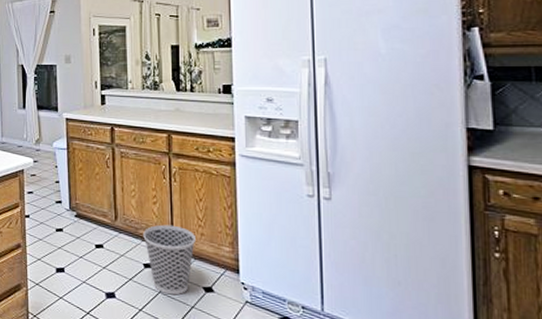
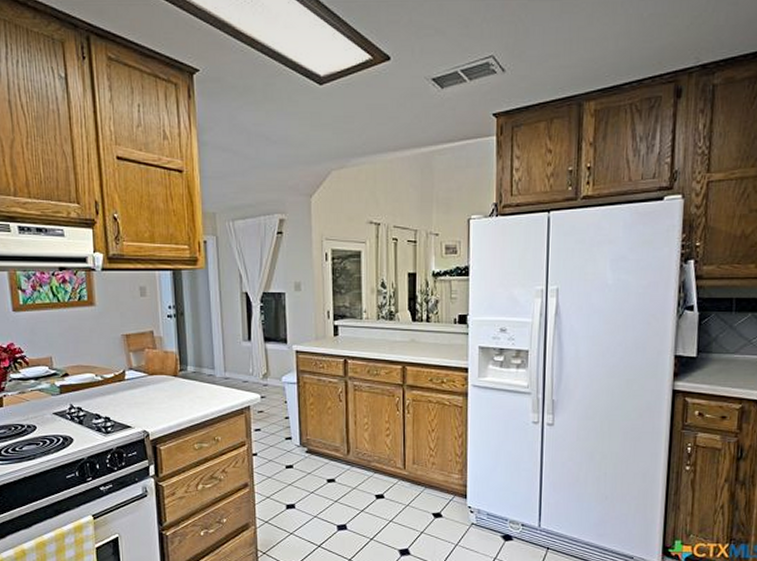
wastebasket: present [143,224,195,295] -> none [375,456,427,523]

